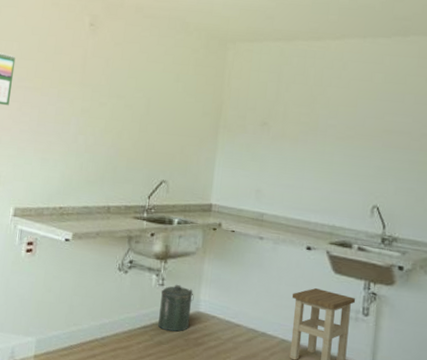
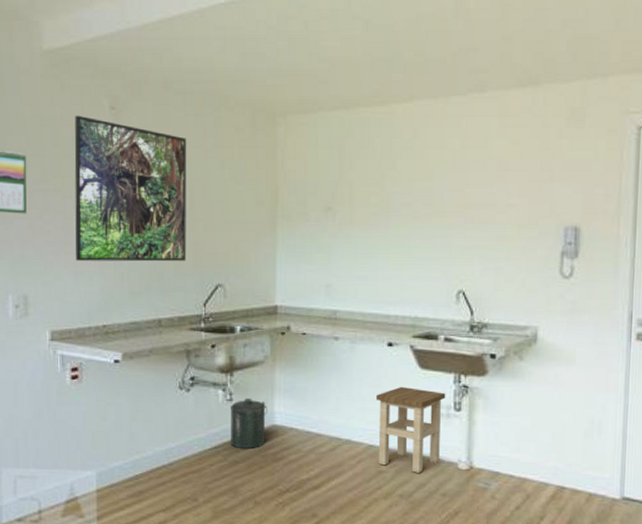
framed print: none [44,28,150,158] -> present [74,115,187,262]

